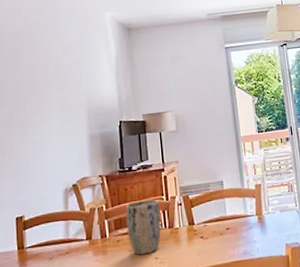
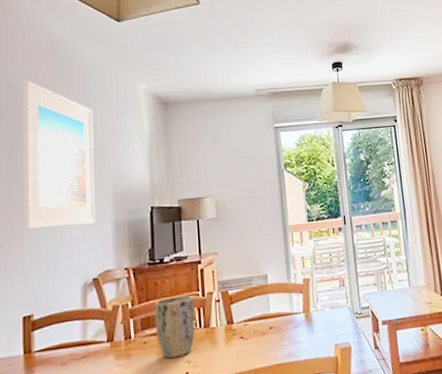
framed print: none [7,12,73,143] -> present [22,80,95,230]

